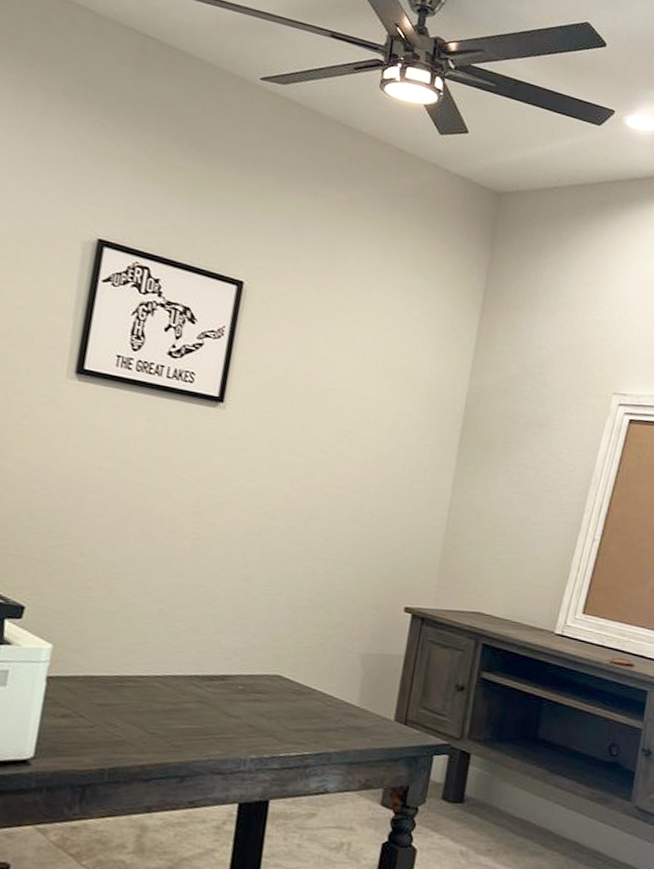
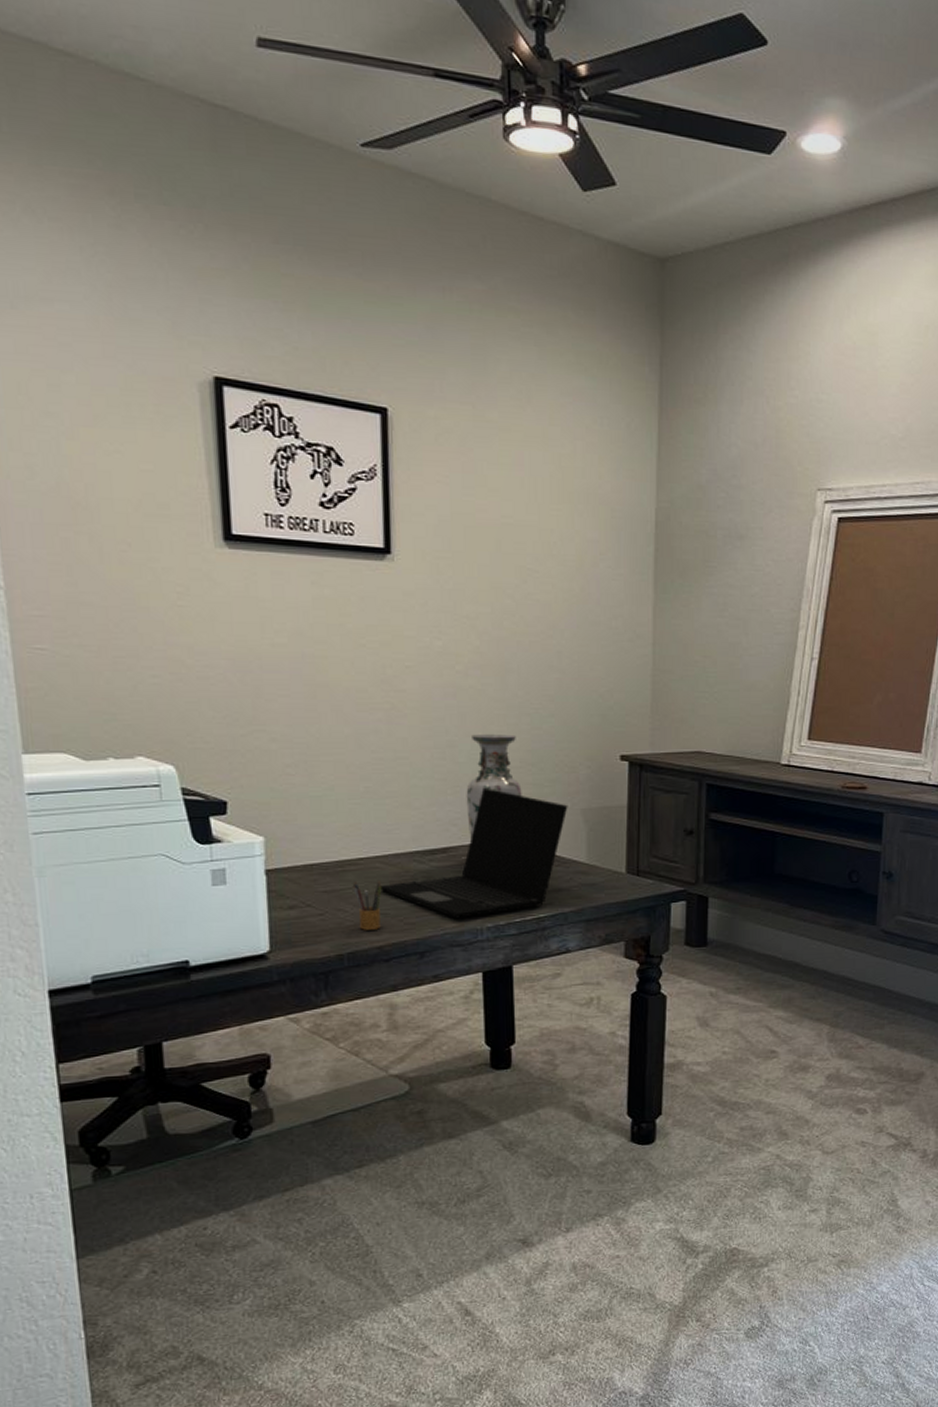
pencil box: none [127,698,157,748] -> present [352,881,382,930]
laptop: none [154,622,348,747] -> present [380,787,568,919]
vase: none [249,571,309,670] -> present [466,733,522,839]

